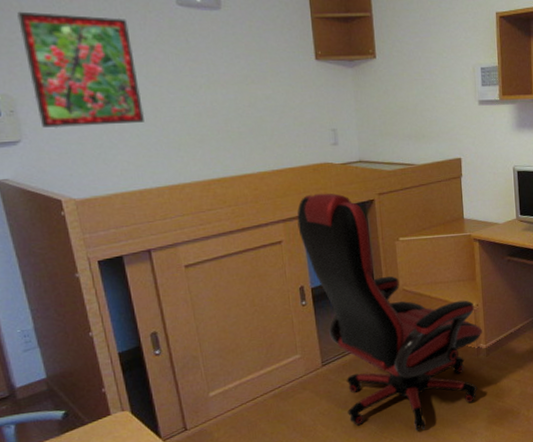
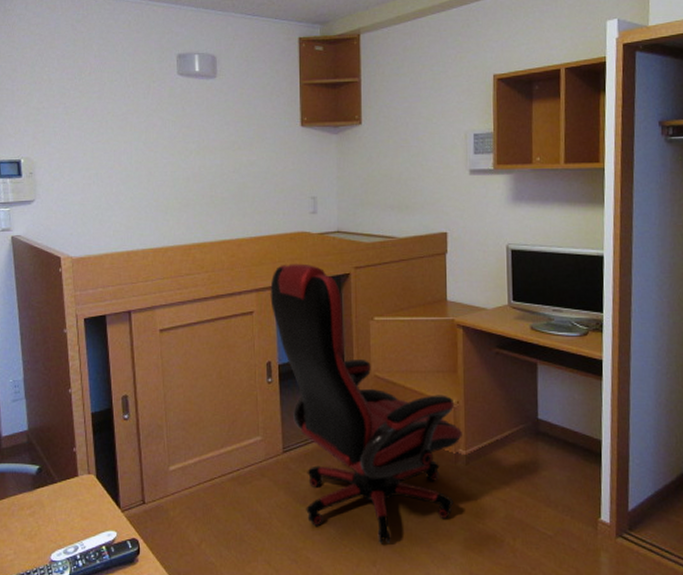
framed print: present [17,11,144,129] -> none [46,83,138,190]

